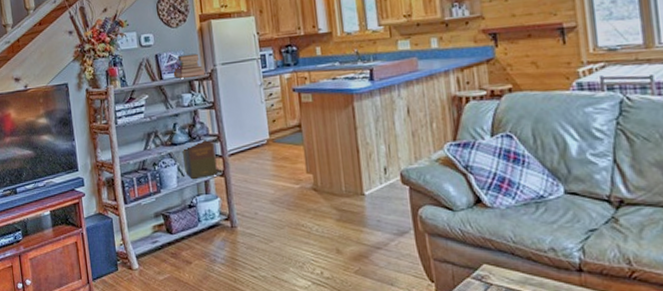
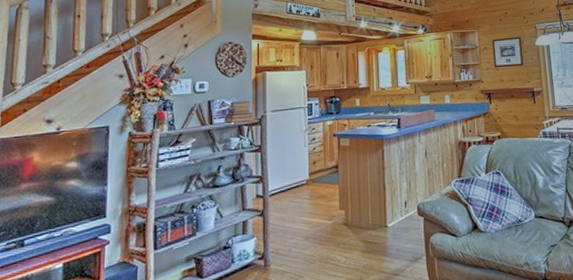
books: present [183,140,218,179] -> none [224,181,257,220]

